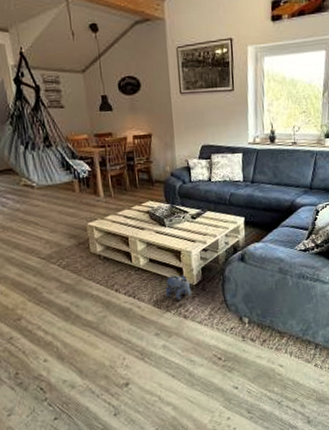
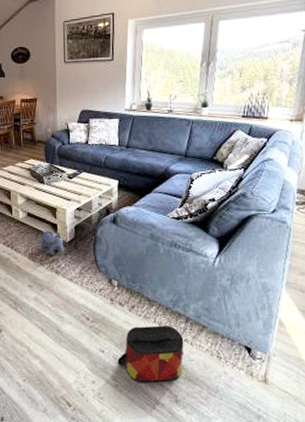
bag: none [251,354,315,412] -> present [117,325,184,384]

